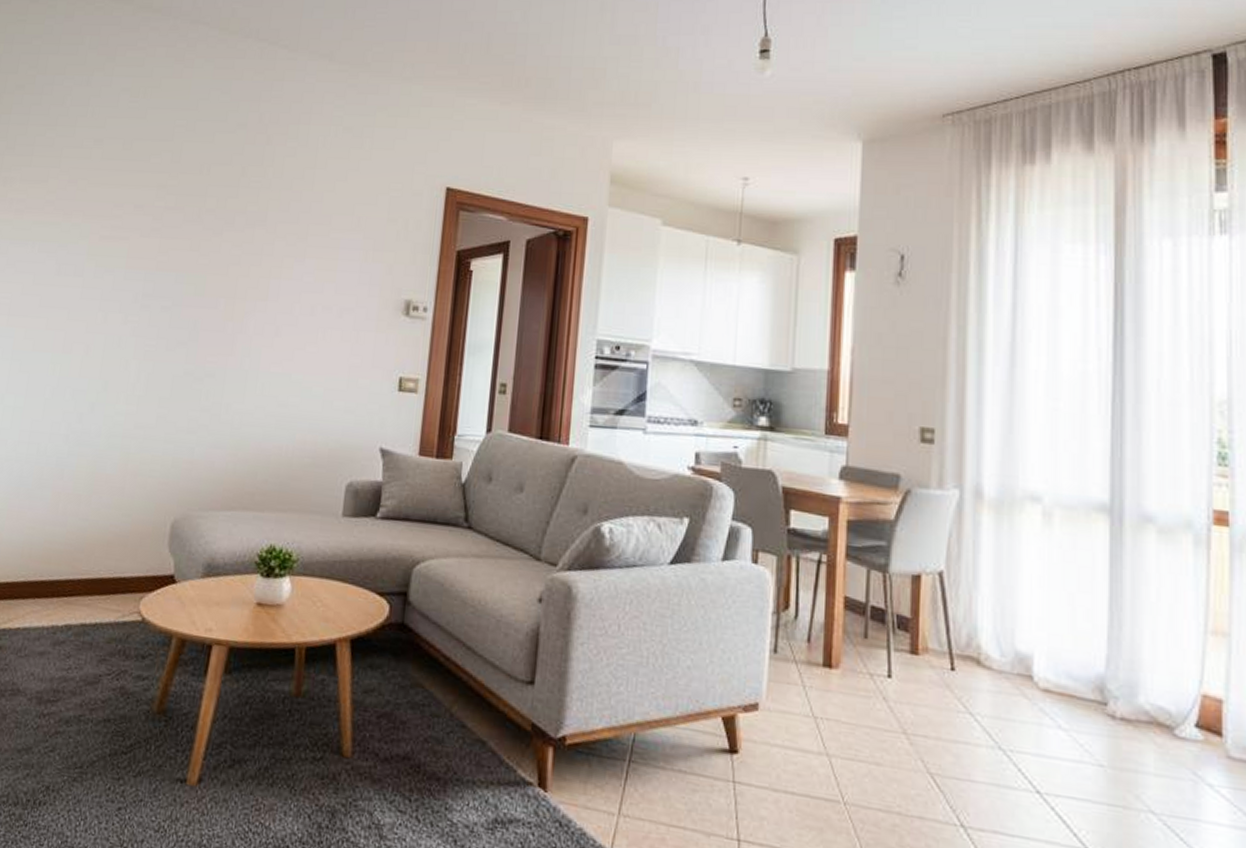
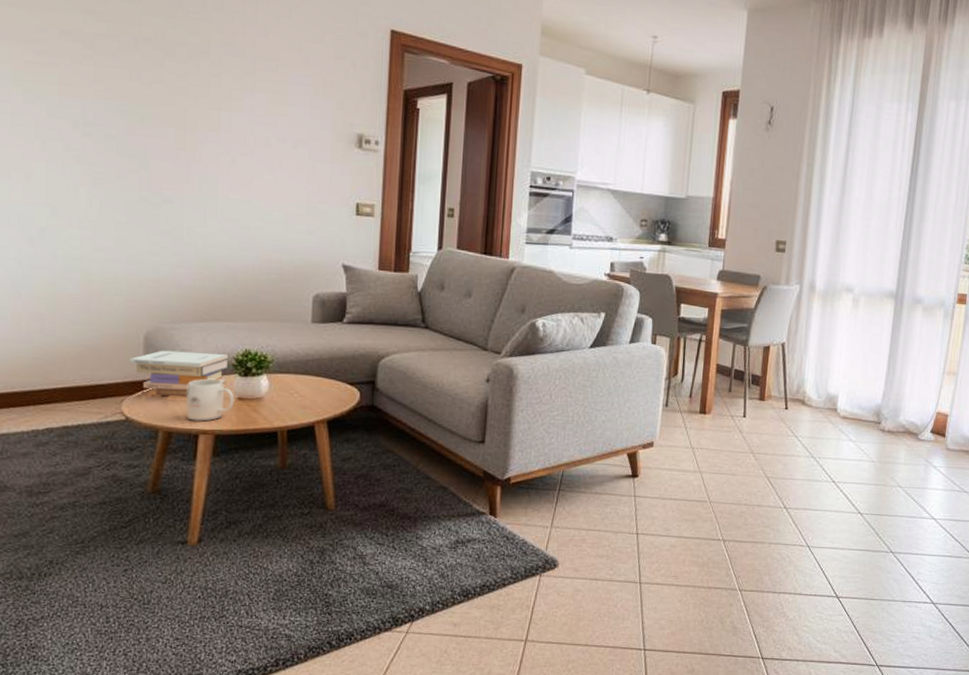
books: none [153,541,253,598] -> present [129,350,229,397]
mug: none [202,577,254,630] -> present [186,378,235,422]

